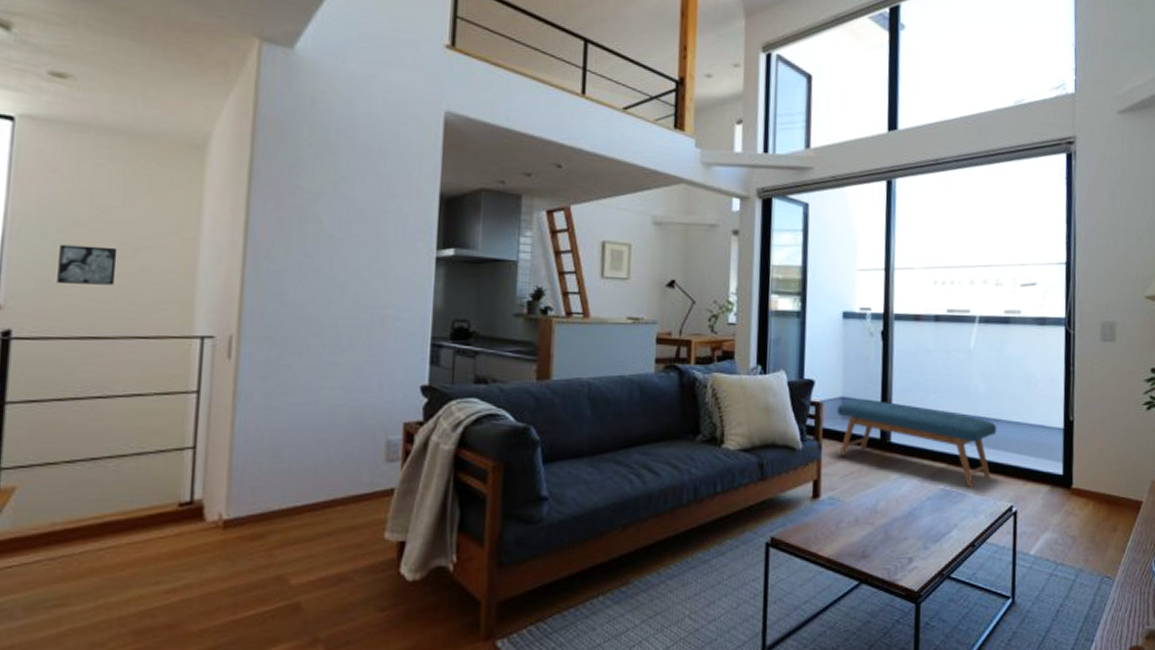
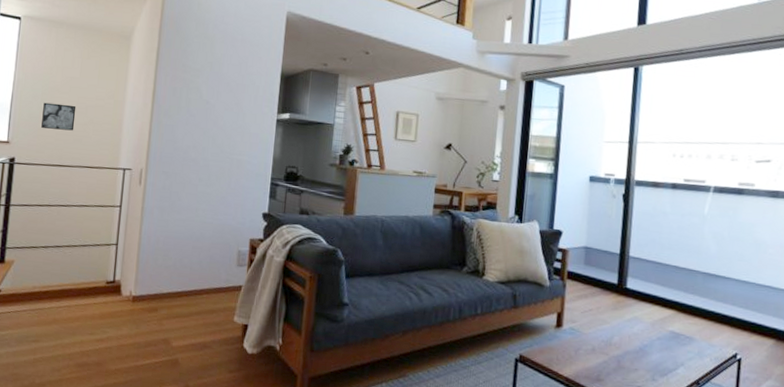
bench: present [837,400,997,488] -> none [580,250,726,334]

